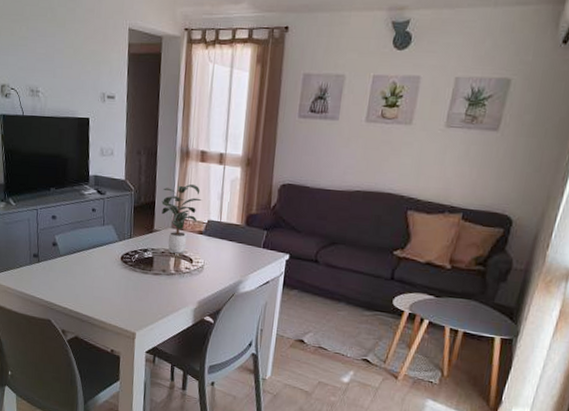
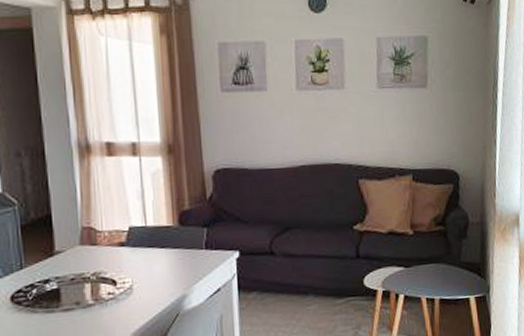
potted plant: present [161,183,202,254] -> none [61,184,117,278]

